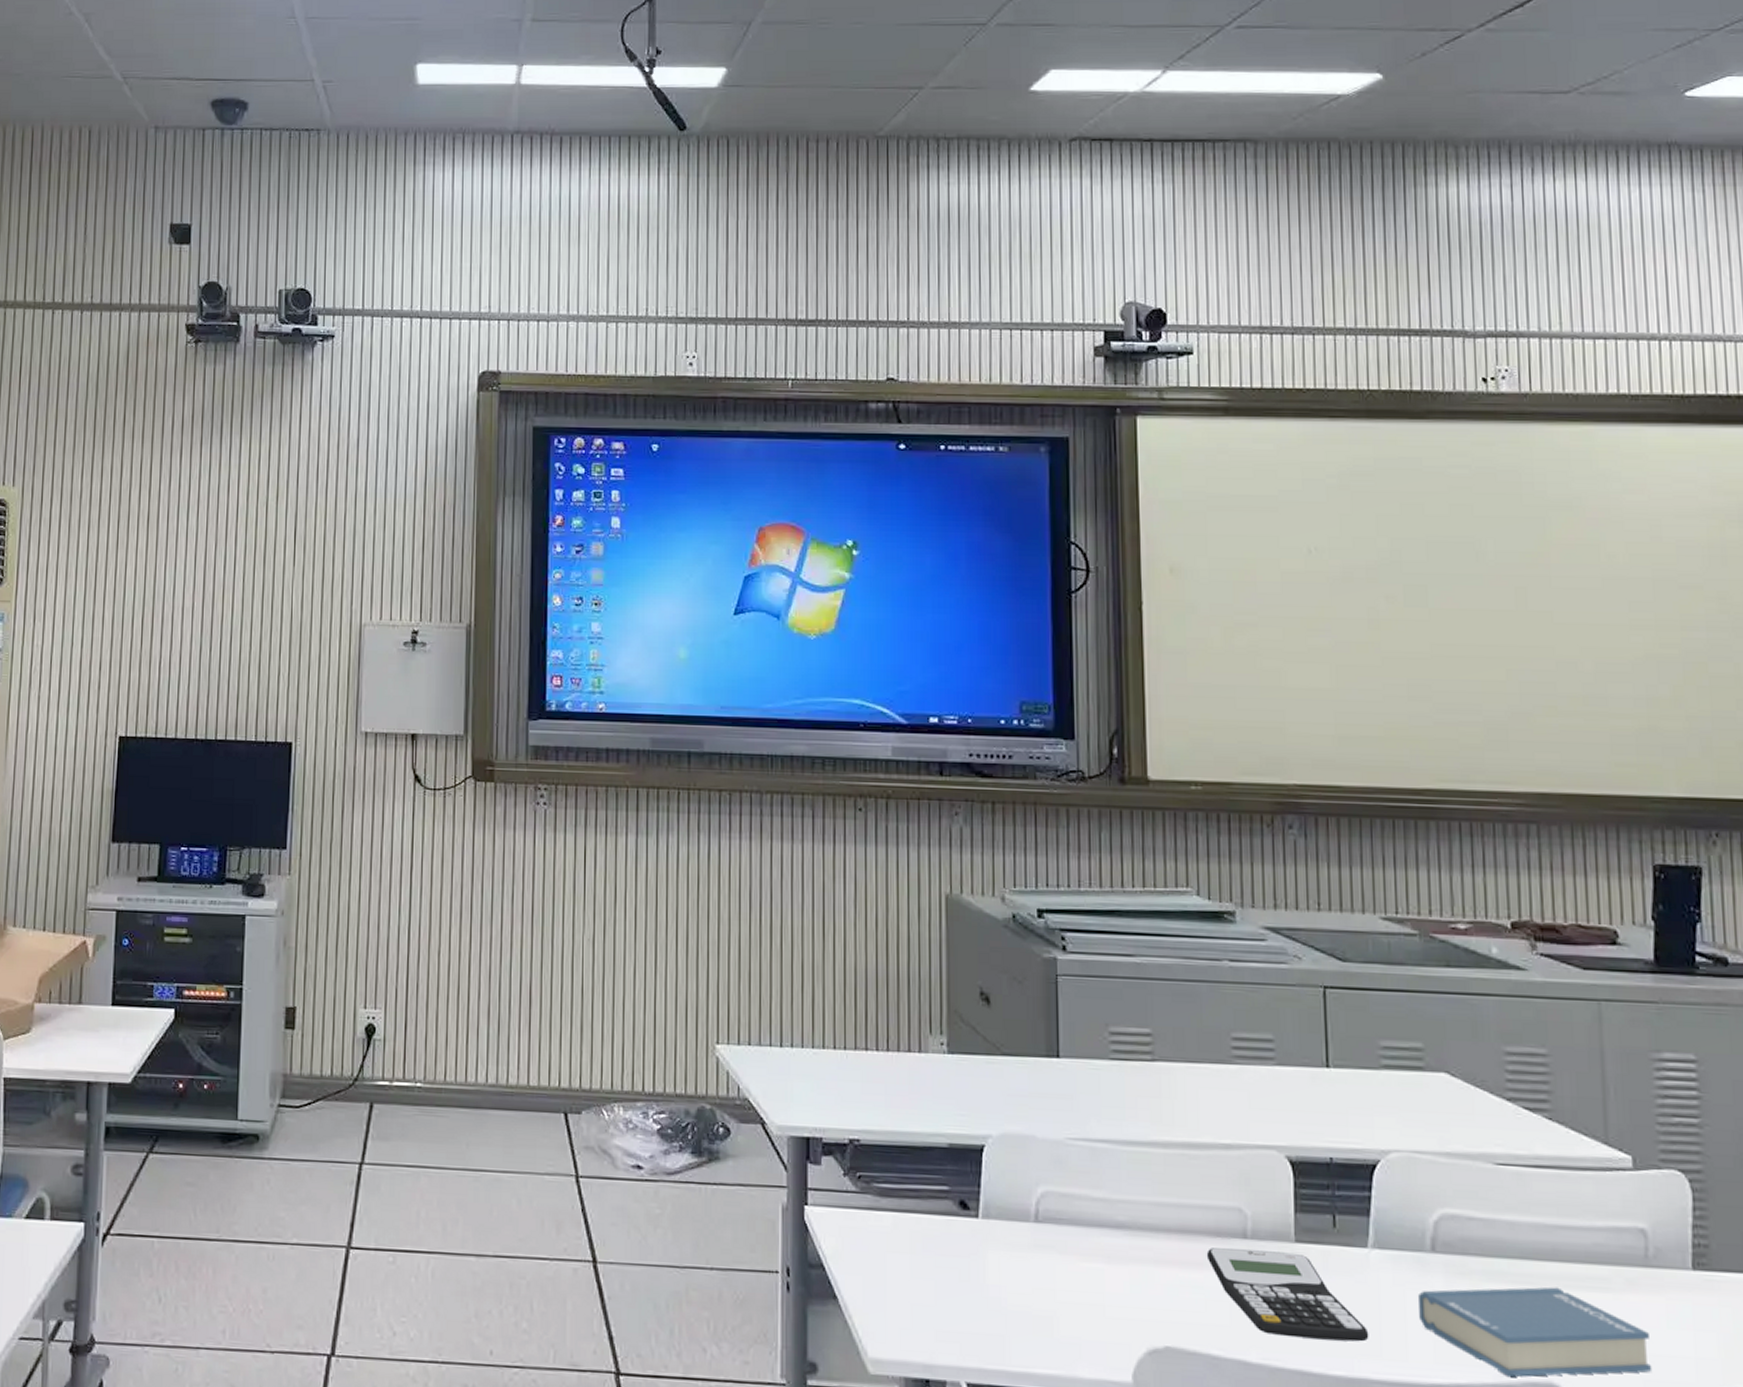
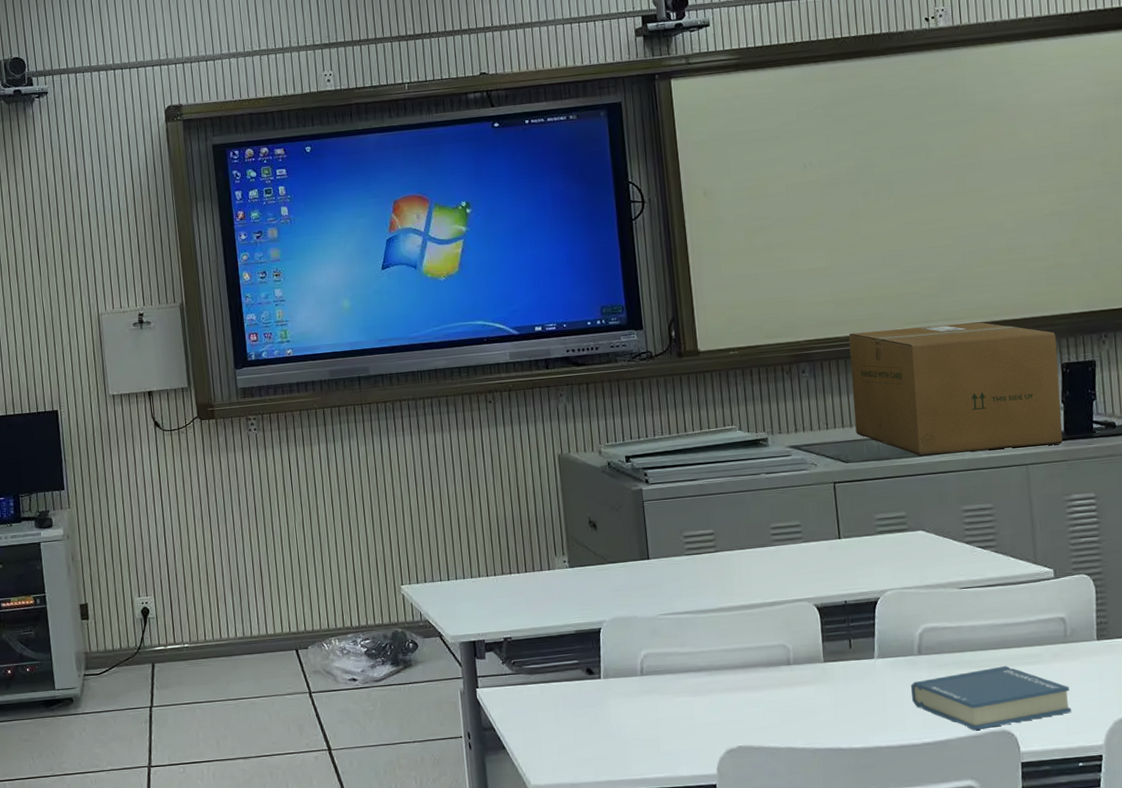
calculator: present [1206,1247,1369,1342] -> none [762,669,879,727]
box: none [1355,783,1651,978] -> present [848,322,1063,455]

